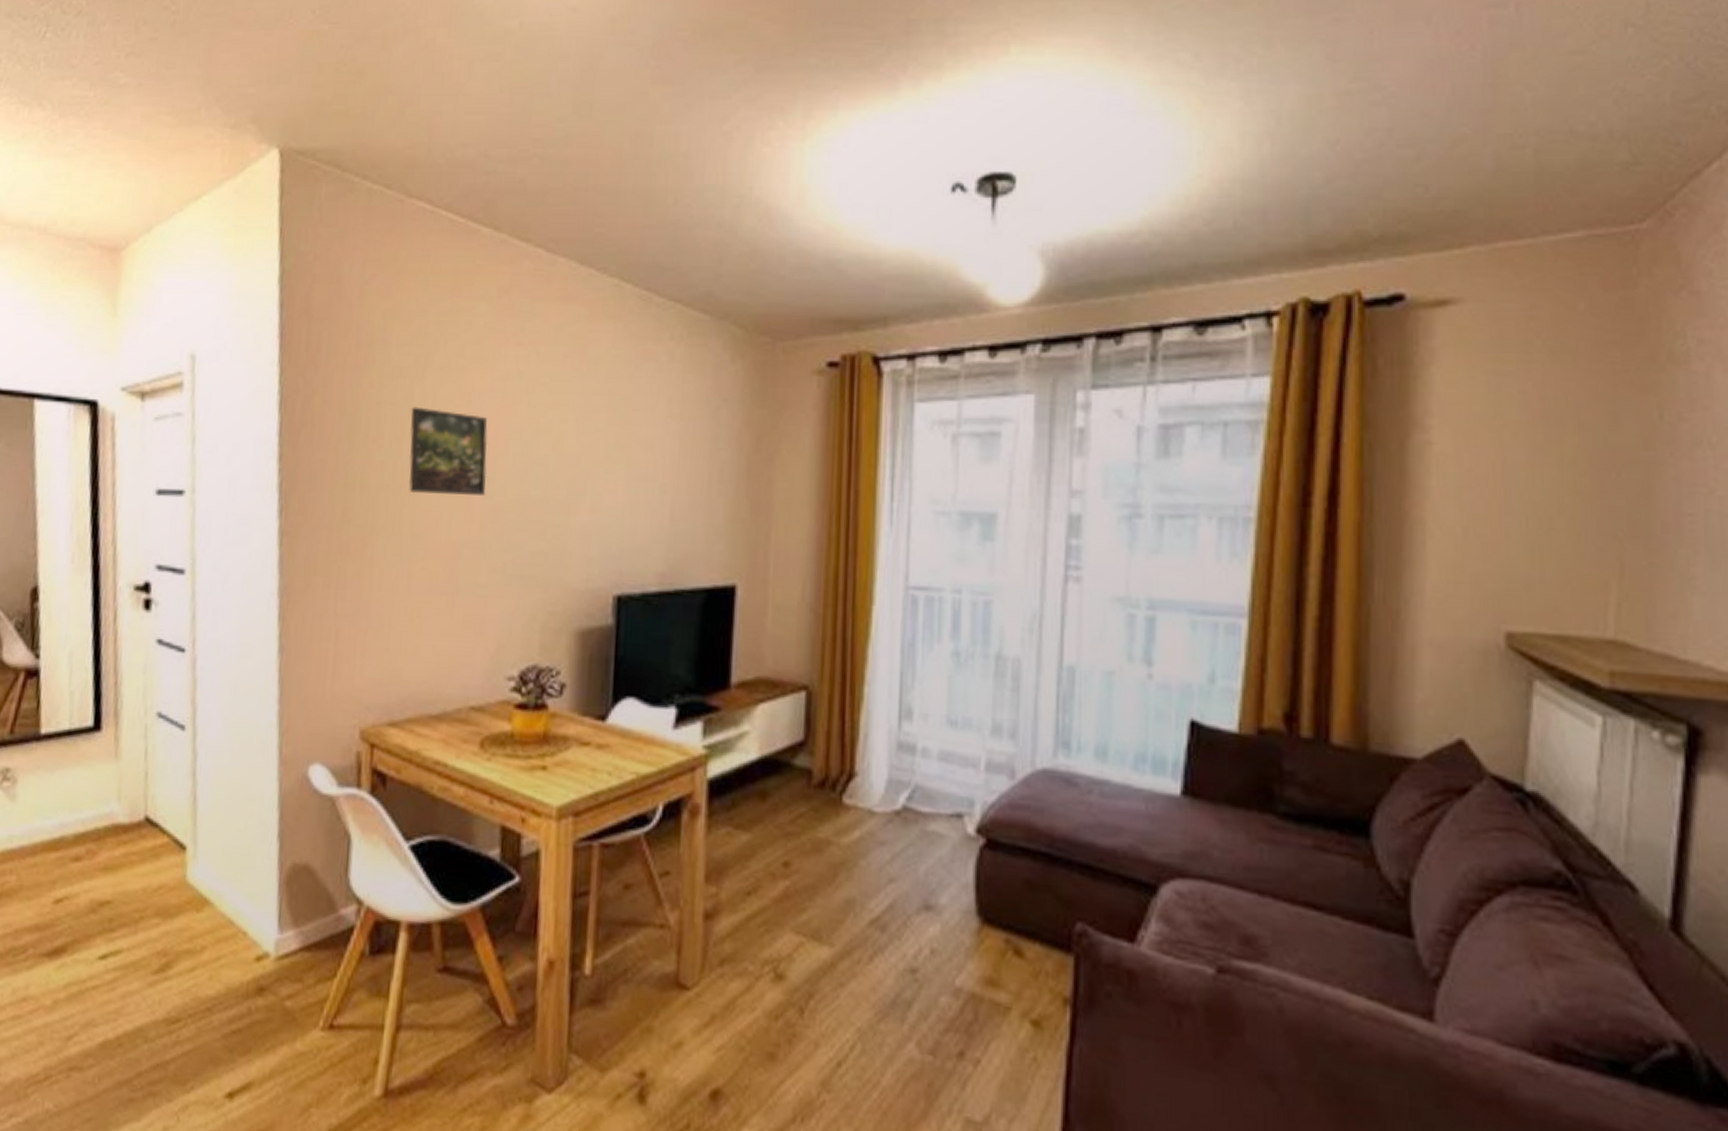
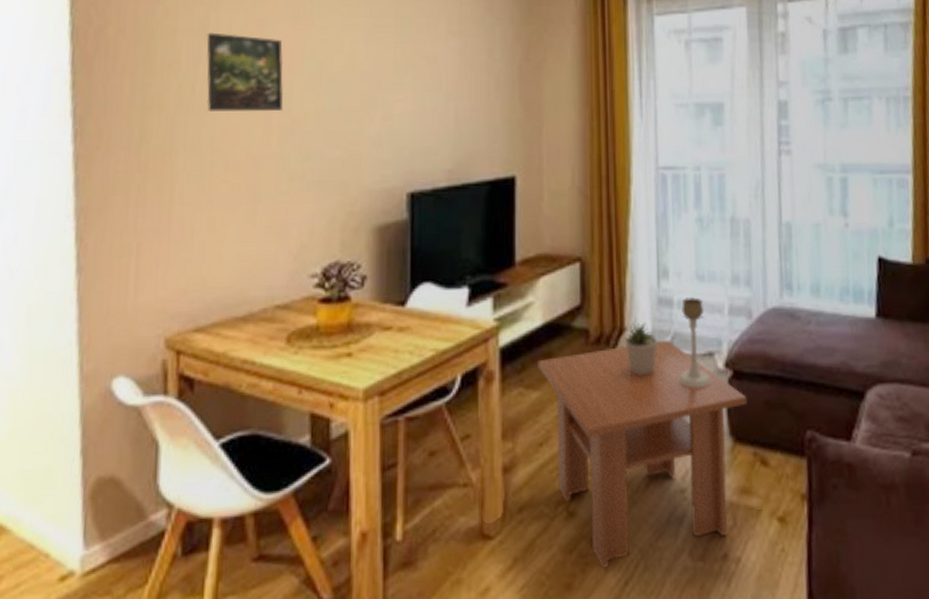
coffee table: none [750,791,1002,1045] -> present [537,339,747,570]
potted plant: none [850,767,895,830] -> present [621,322,658,375]
candle holder: none [915,744,958,854] -> present [677,296,711,388]

